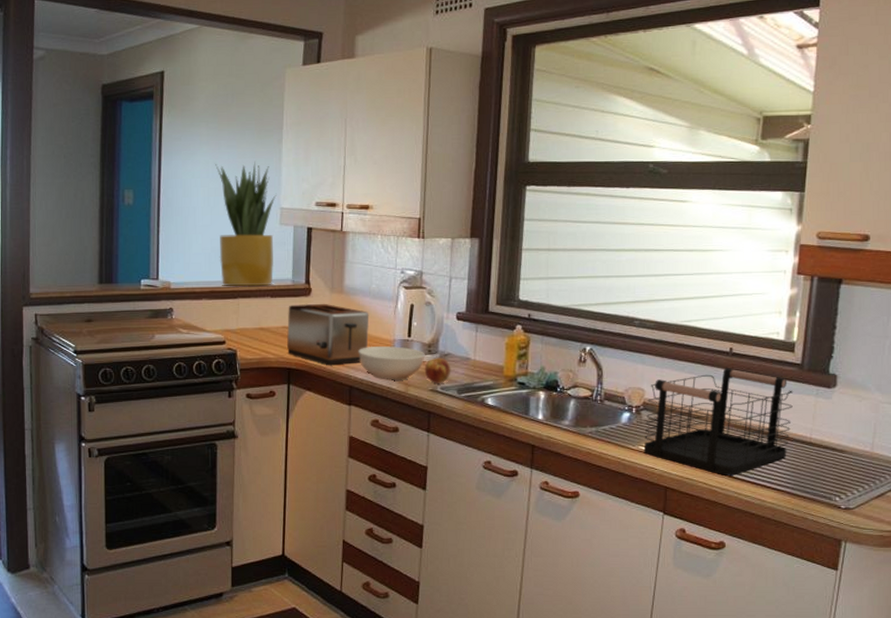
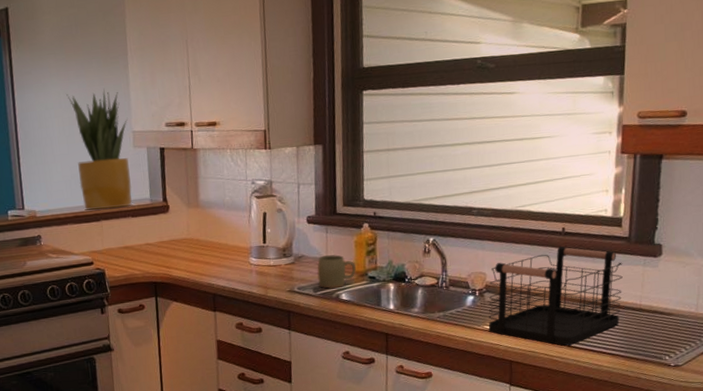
toaster: present [286,303,369,365] -> none [149,218,227,276]
bowl: present [358,346,425,380] -> none [218,253,281,286]
fruit: present [424,357,451,384] -> none [281,260,306,285]
mug: none [463,356,505,391] -> present [317,254,356,289]

